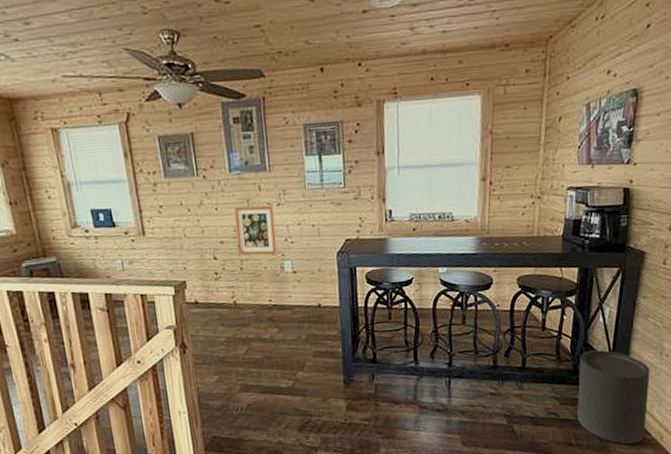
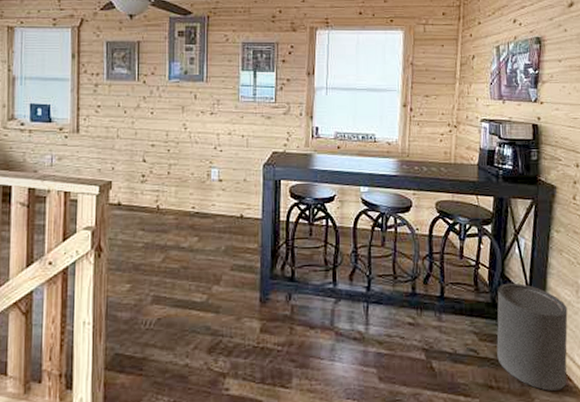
wall art: present [233,205,277,256] -> none [168,112,206,161]

